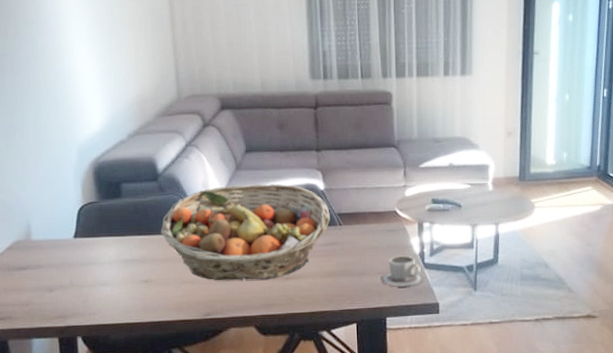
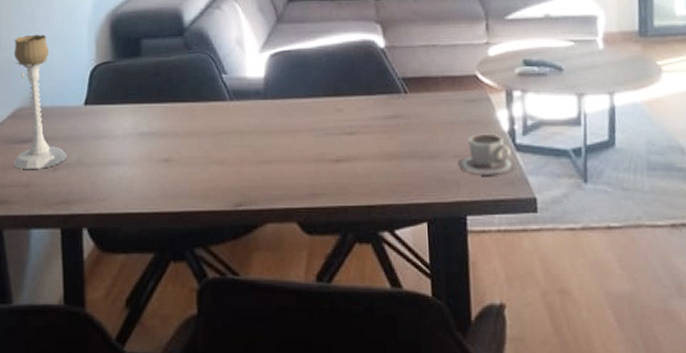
candle holder: none [8,179,61,291] -> present [13,34,67,169]
fruit basket: present [161,183,330,281] -> none [185,39,393,162]

